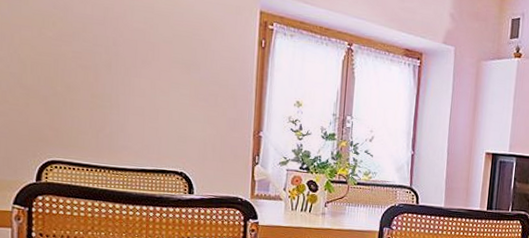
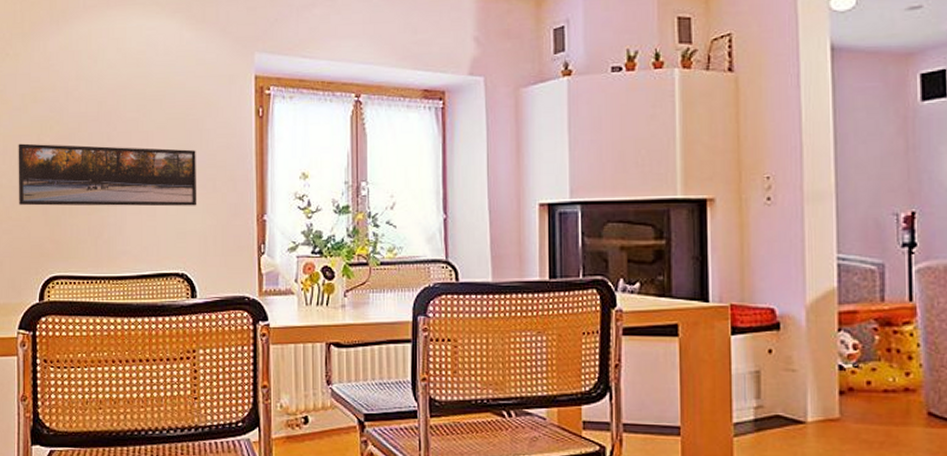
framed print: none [16,33,201,116] -> present [18,143,197,207]

